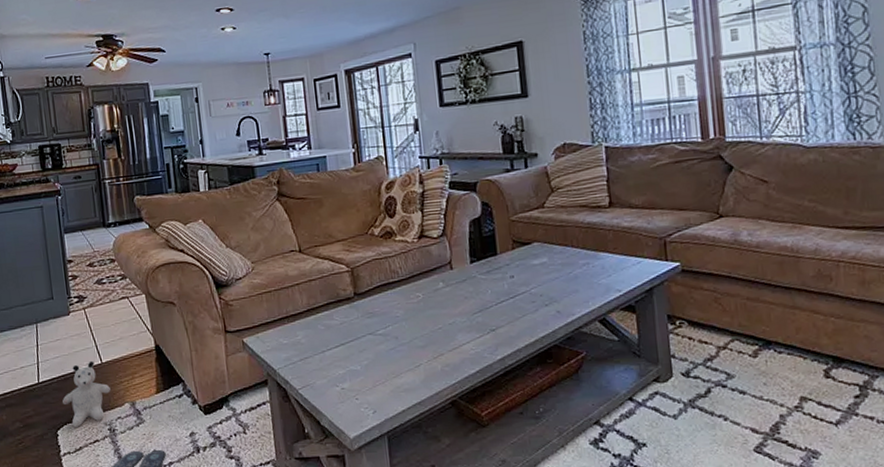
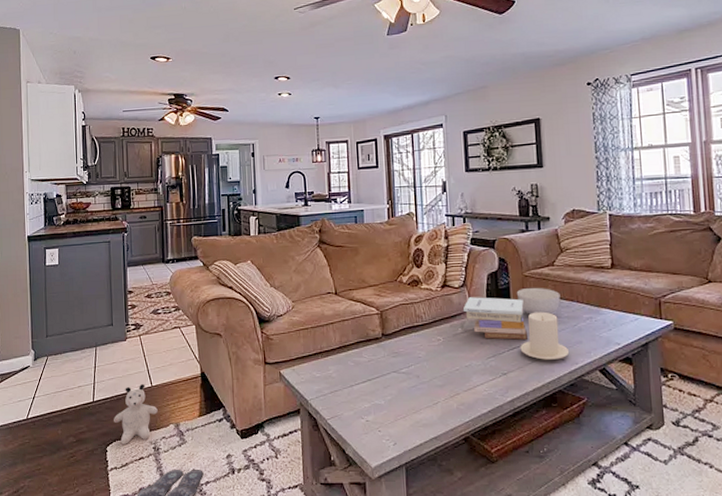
books: none [443,246,518,293] -> present [462,297,528,340]
bowl: none [502,232,553,263] -> present [516,287,561,315]
candle: none [509,259,565,313] -> present [520,311,570,360]

